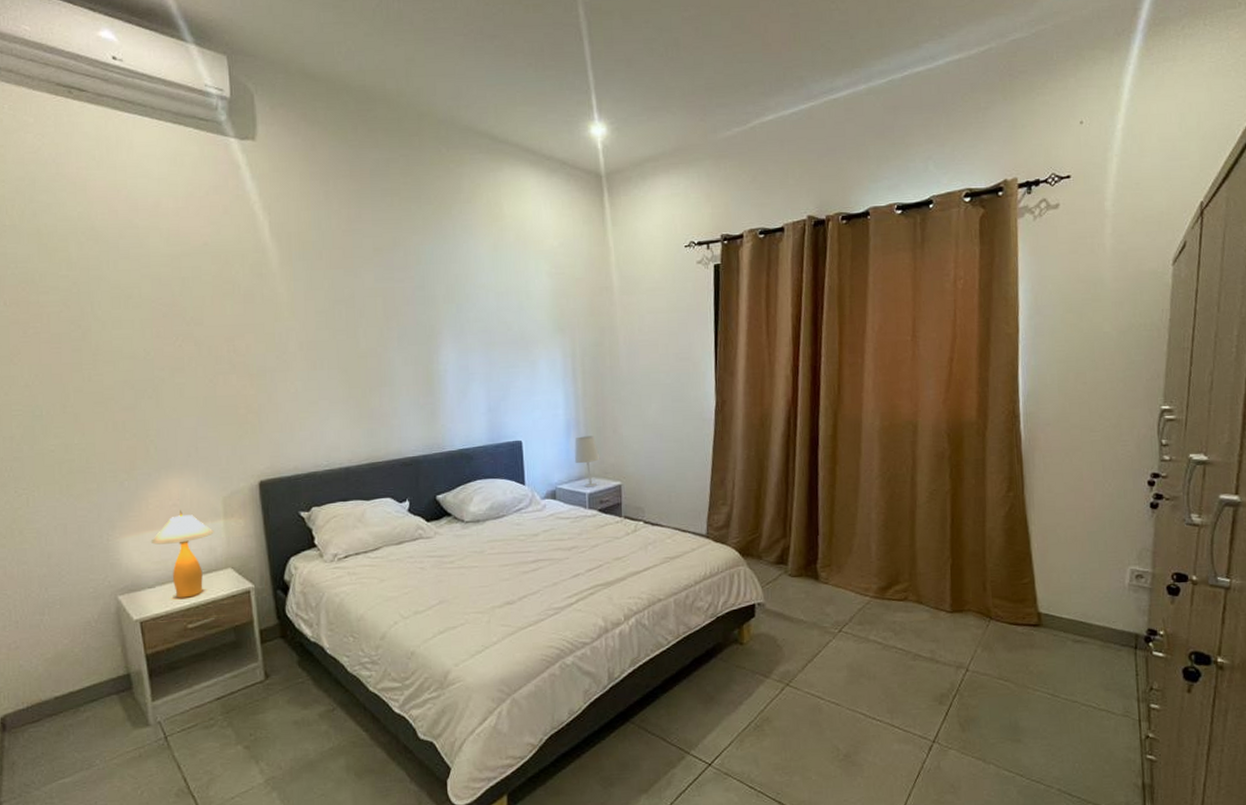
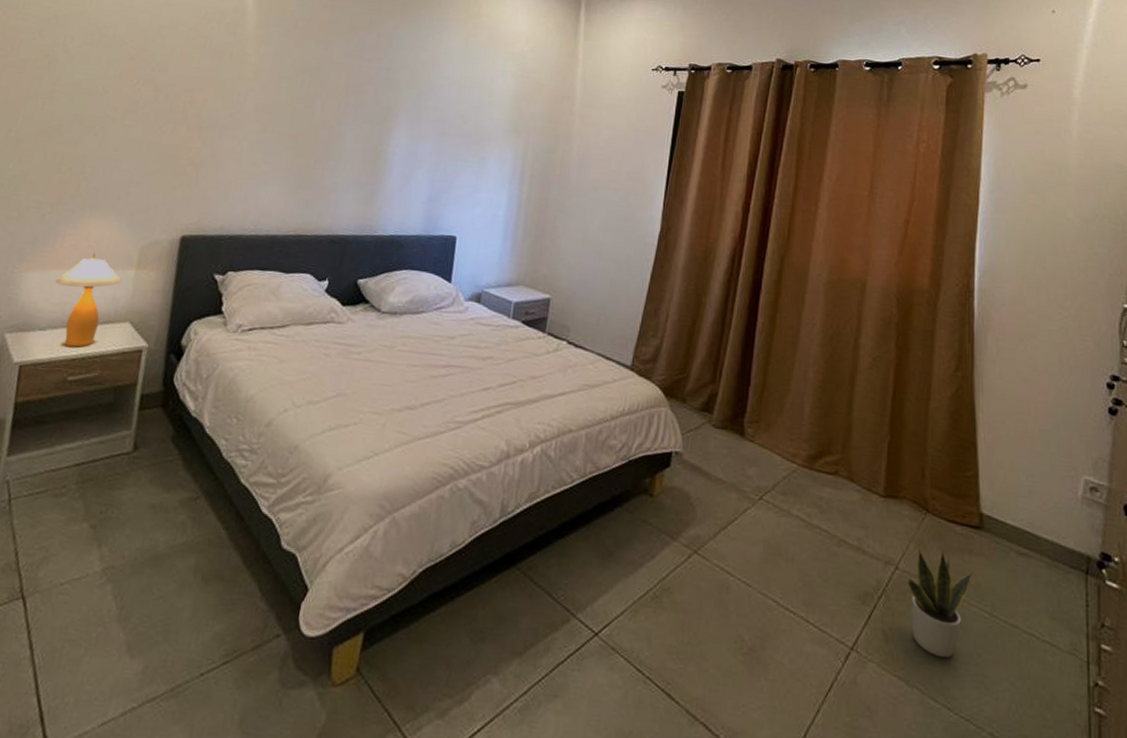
table lamp: present [574,436,600,488] -> none [506,241,534,297]
potted plant: none [978,649,1036,737] -> present [908,549,974,659]

